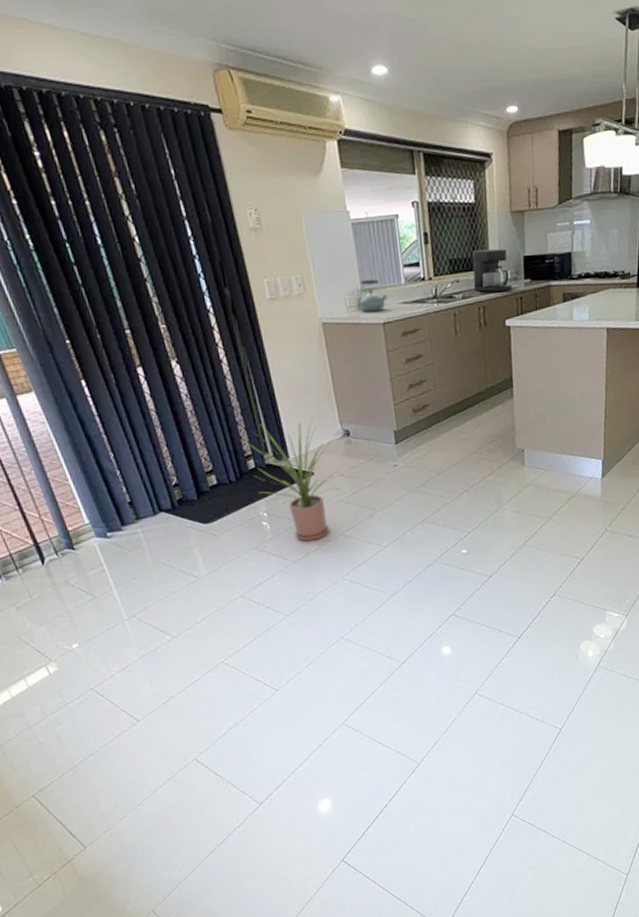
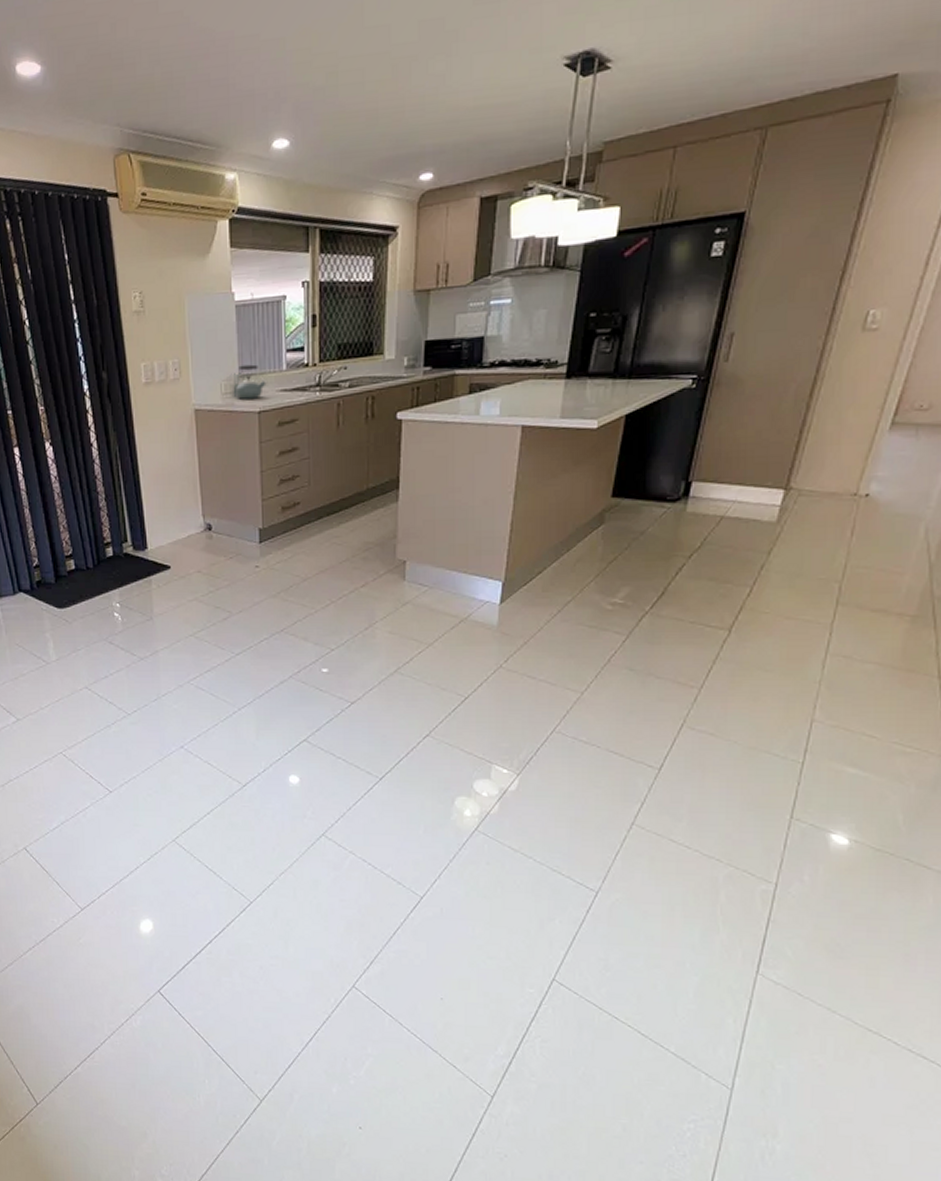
house plant: present [245,415,343,542] -> none [106,506,202,638]
coffee maker: present [472,249,512,293] -> none [363,332,408,382]

